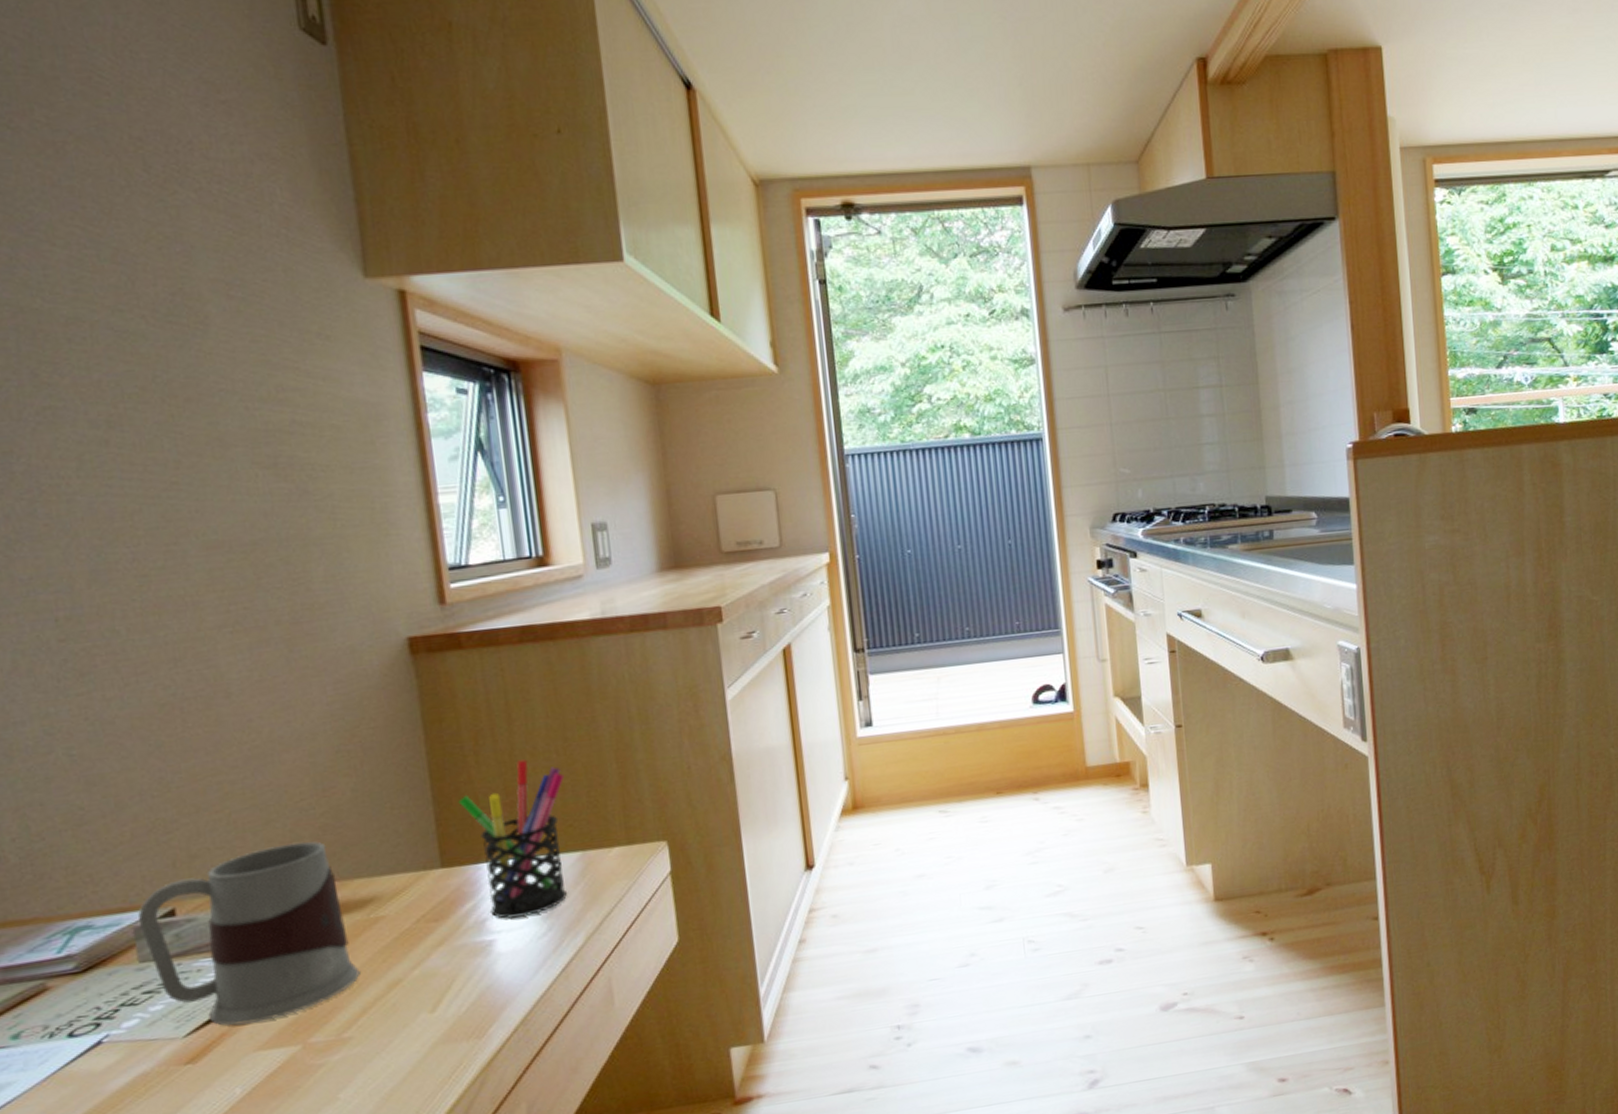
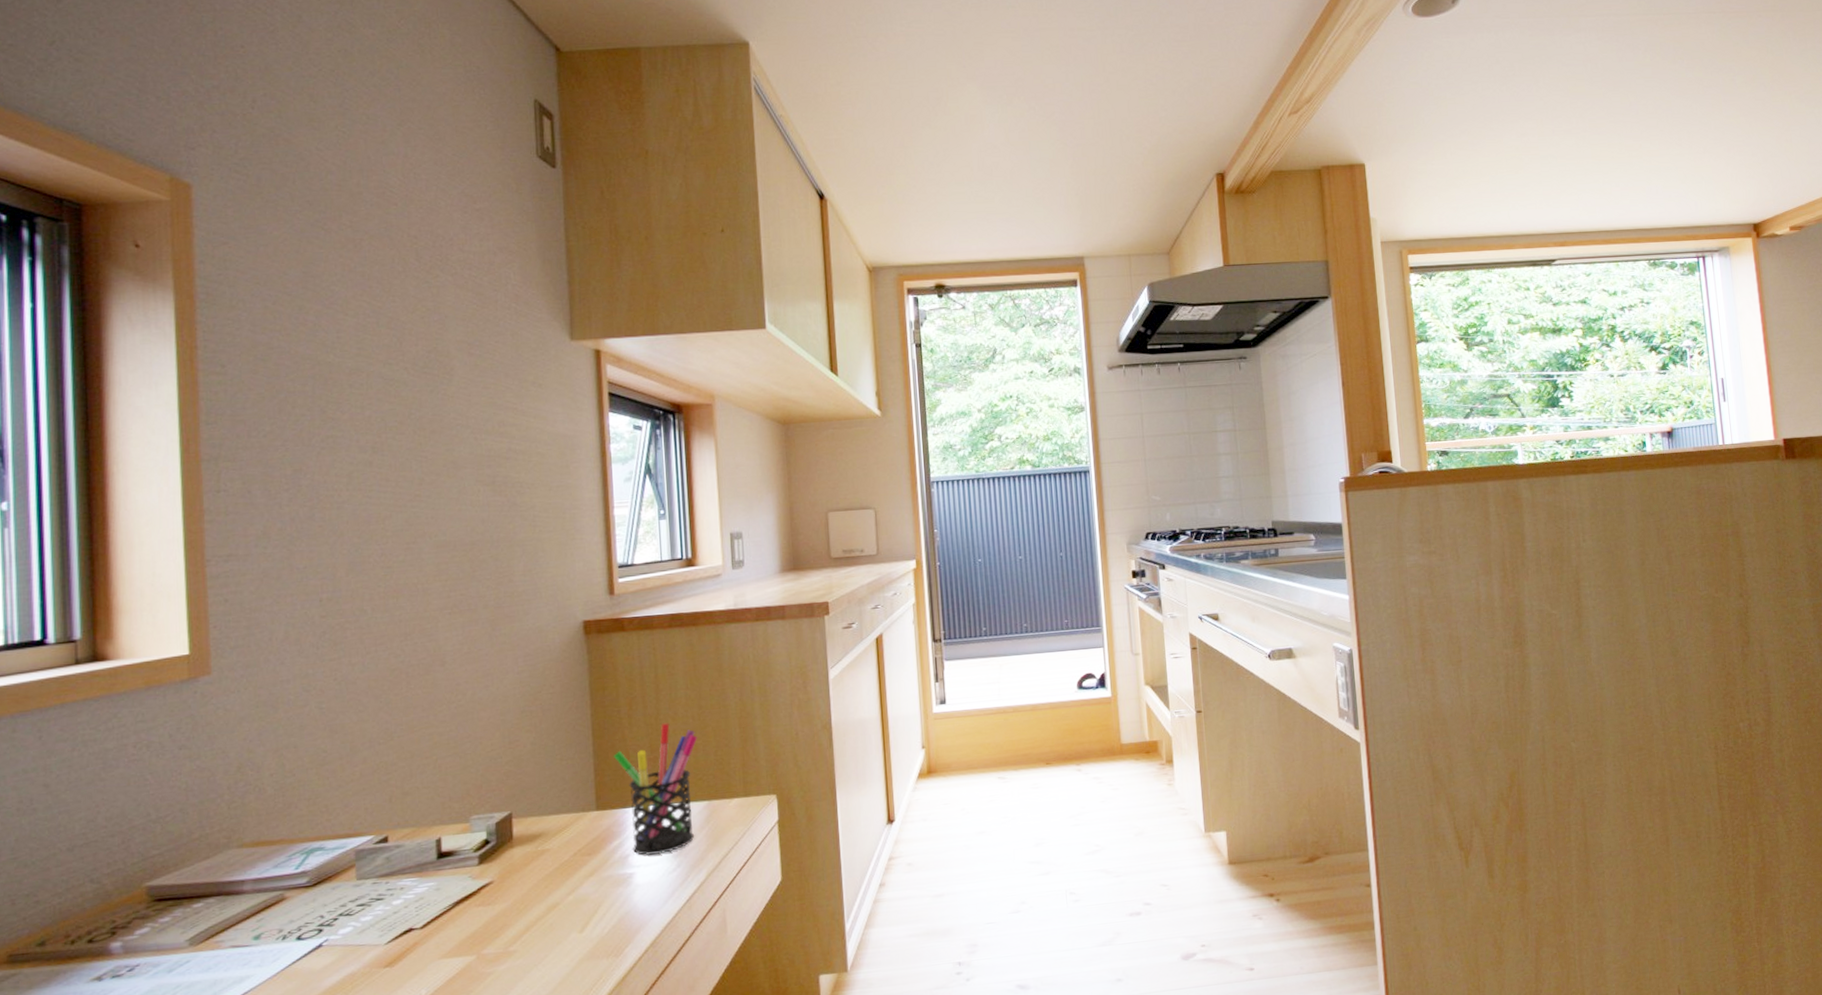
mug: present [138,841,360,1026] -> none [359,784,527,936]

